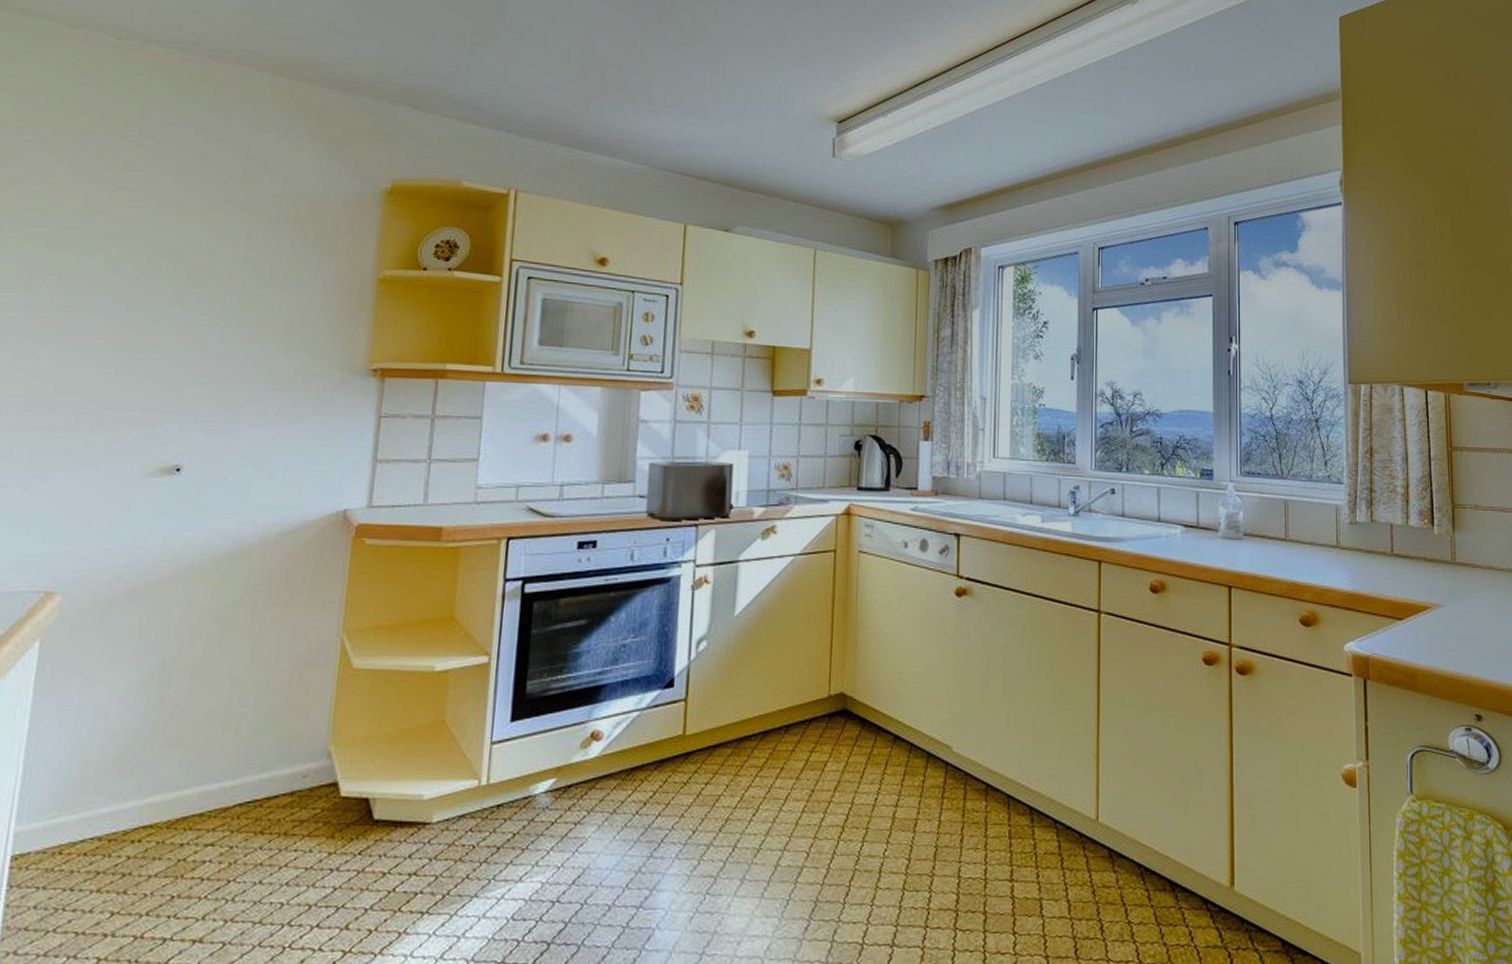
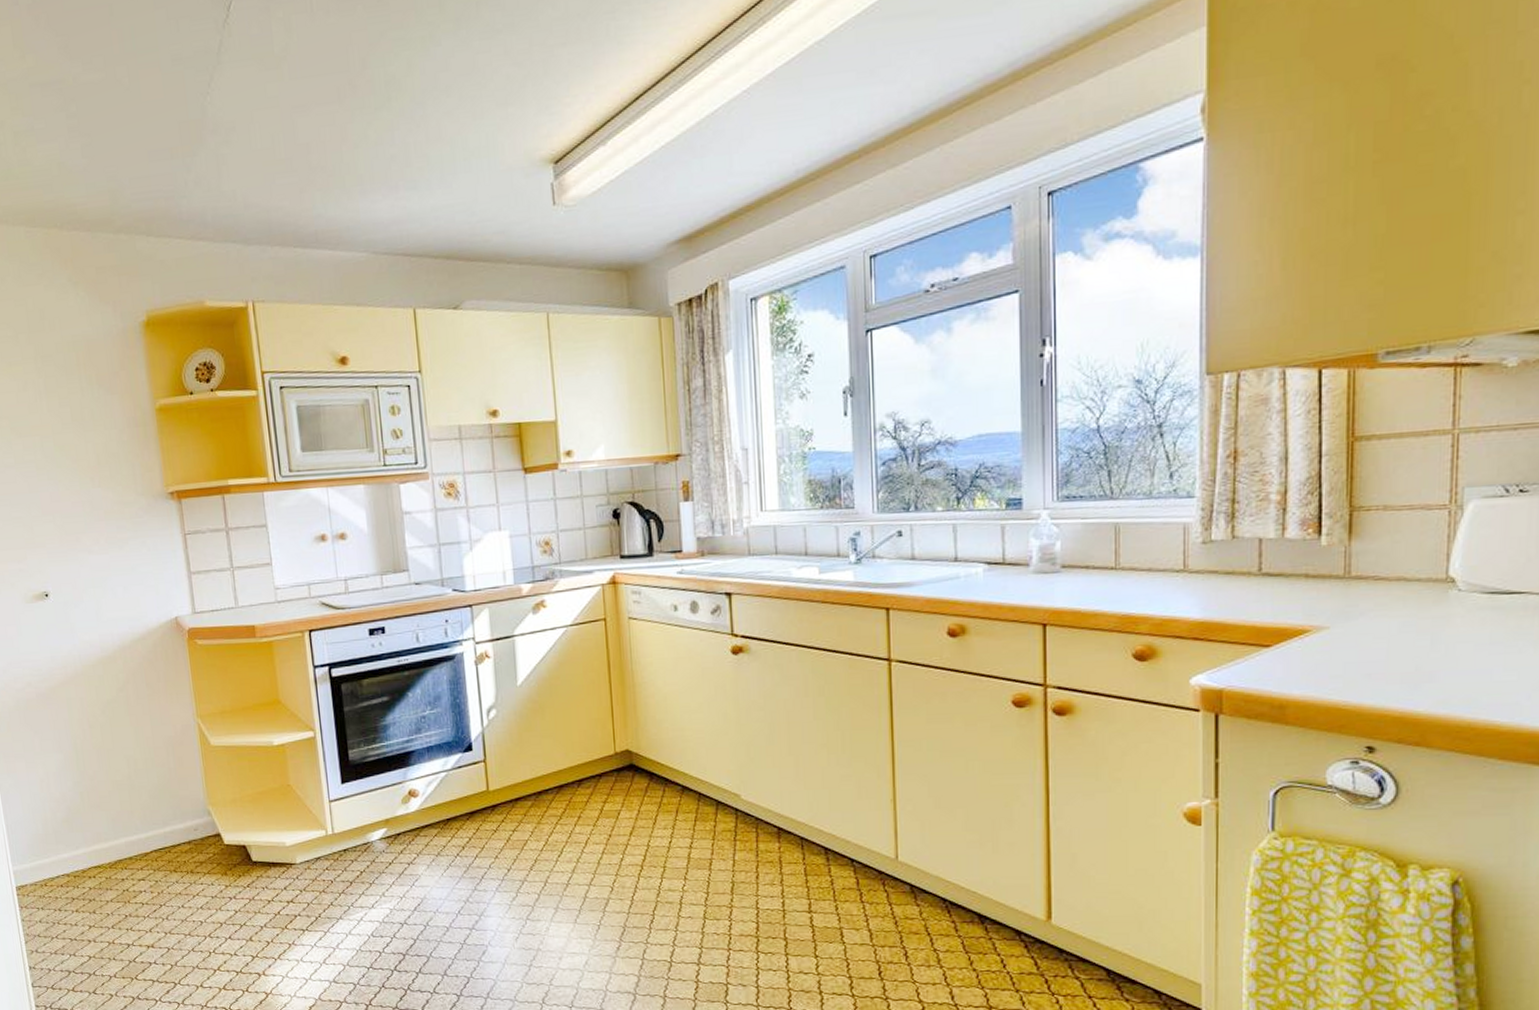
toaster: present [645,460,734,522] -> none [418,543,503,605]

